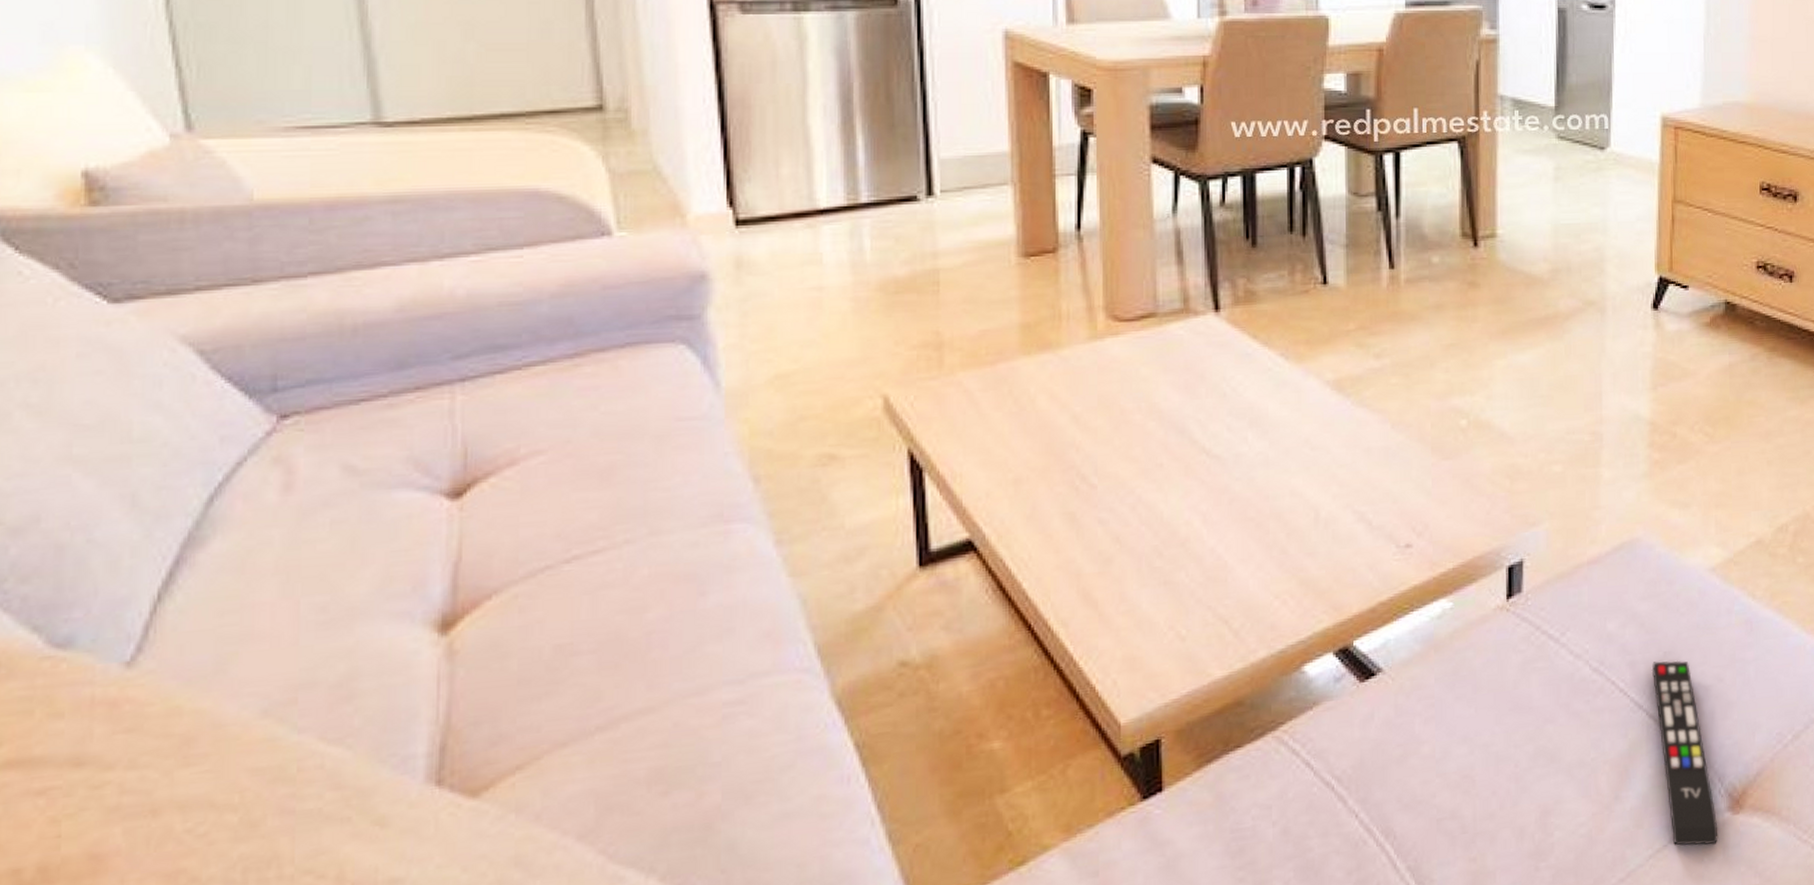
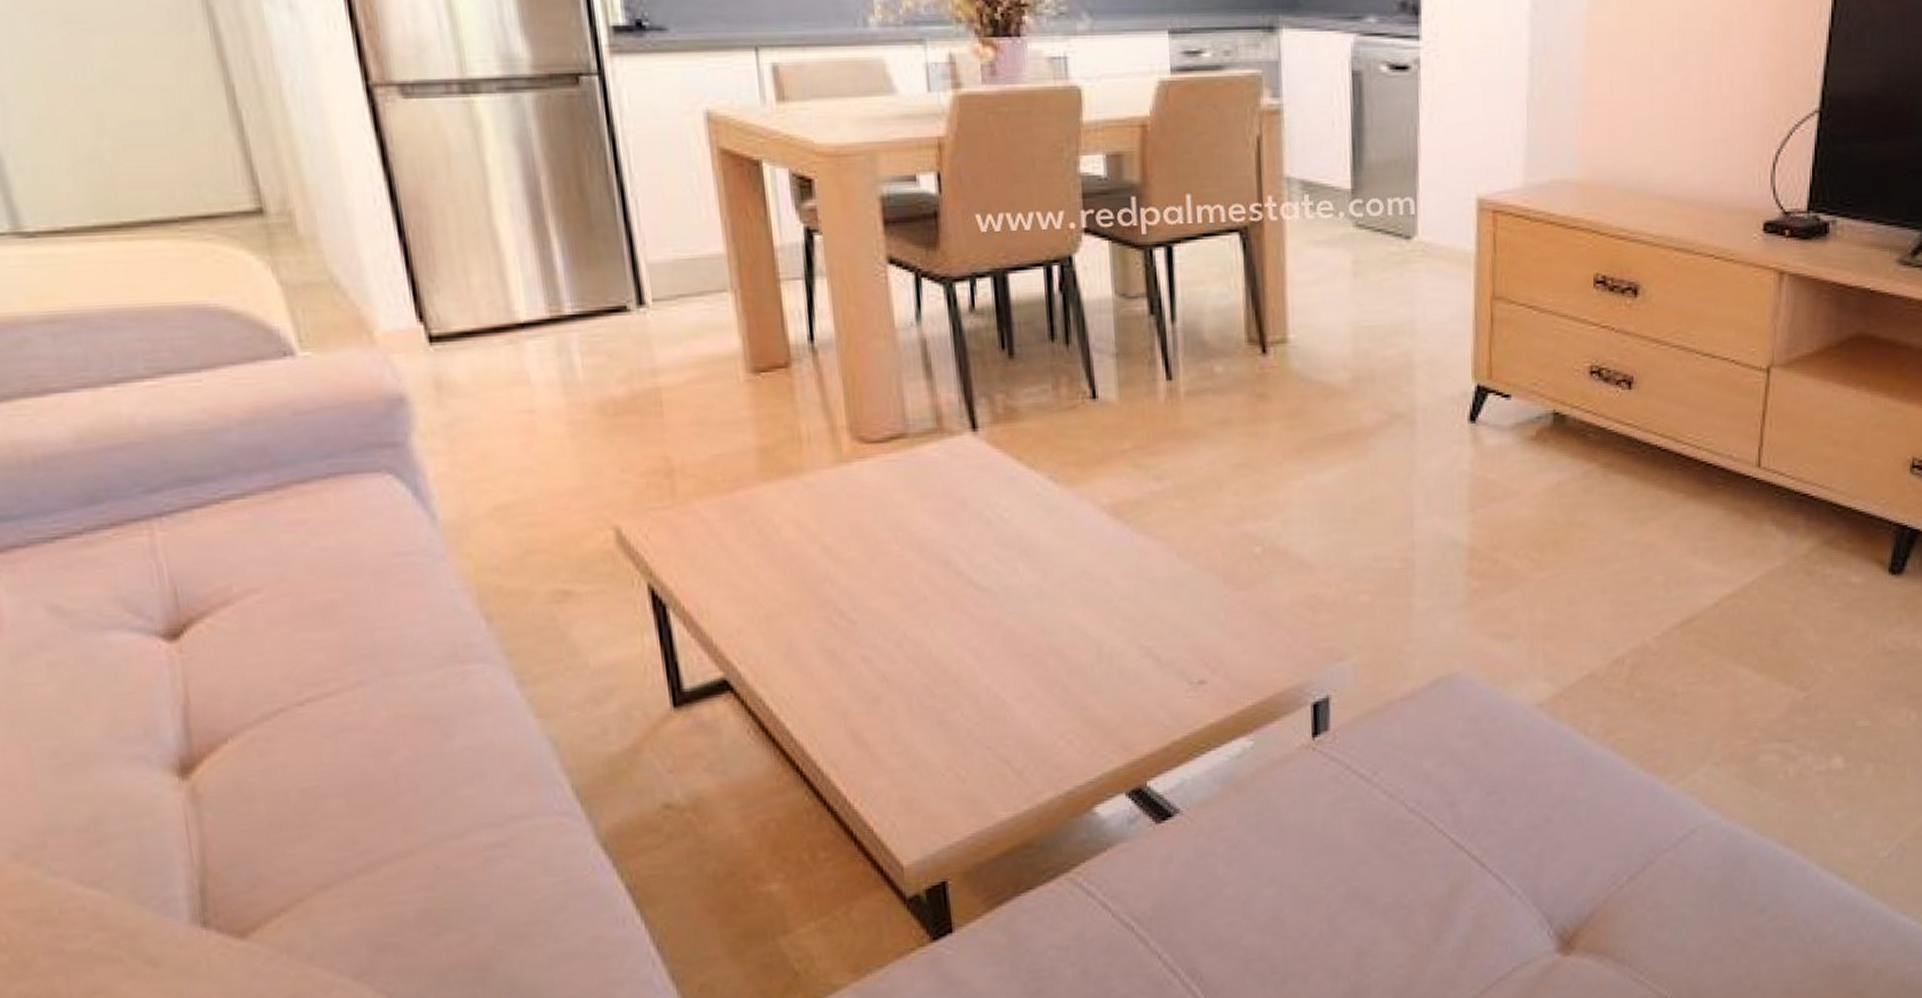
remote control: present [1651,660,1718,846] -> none [1473,800,1548,987]

